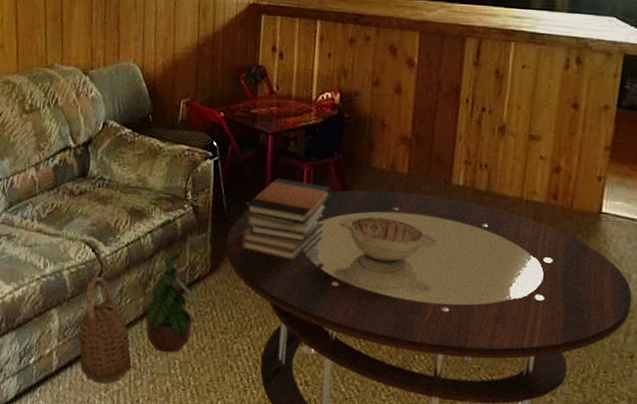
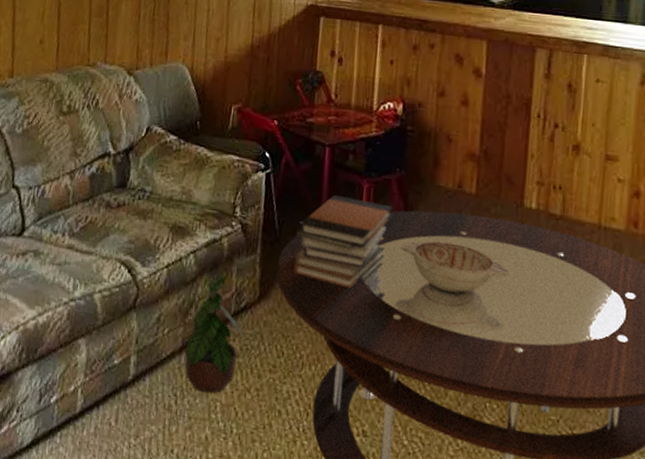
basket: present [78,277,132,384] -> none [107,302,167,429]

